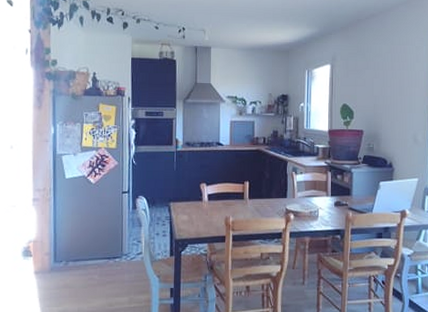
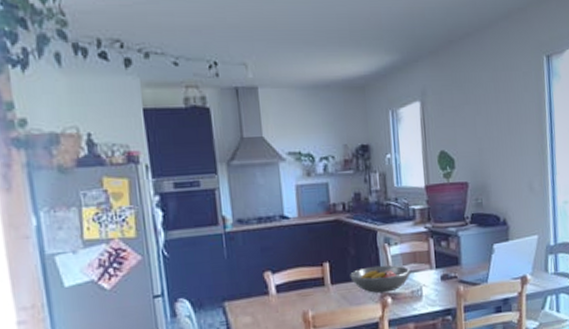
fruit bowl: none [264,188,312,210] -> present [350,265,412,294]

